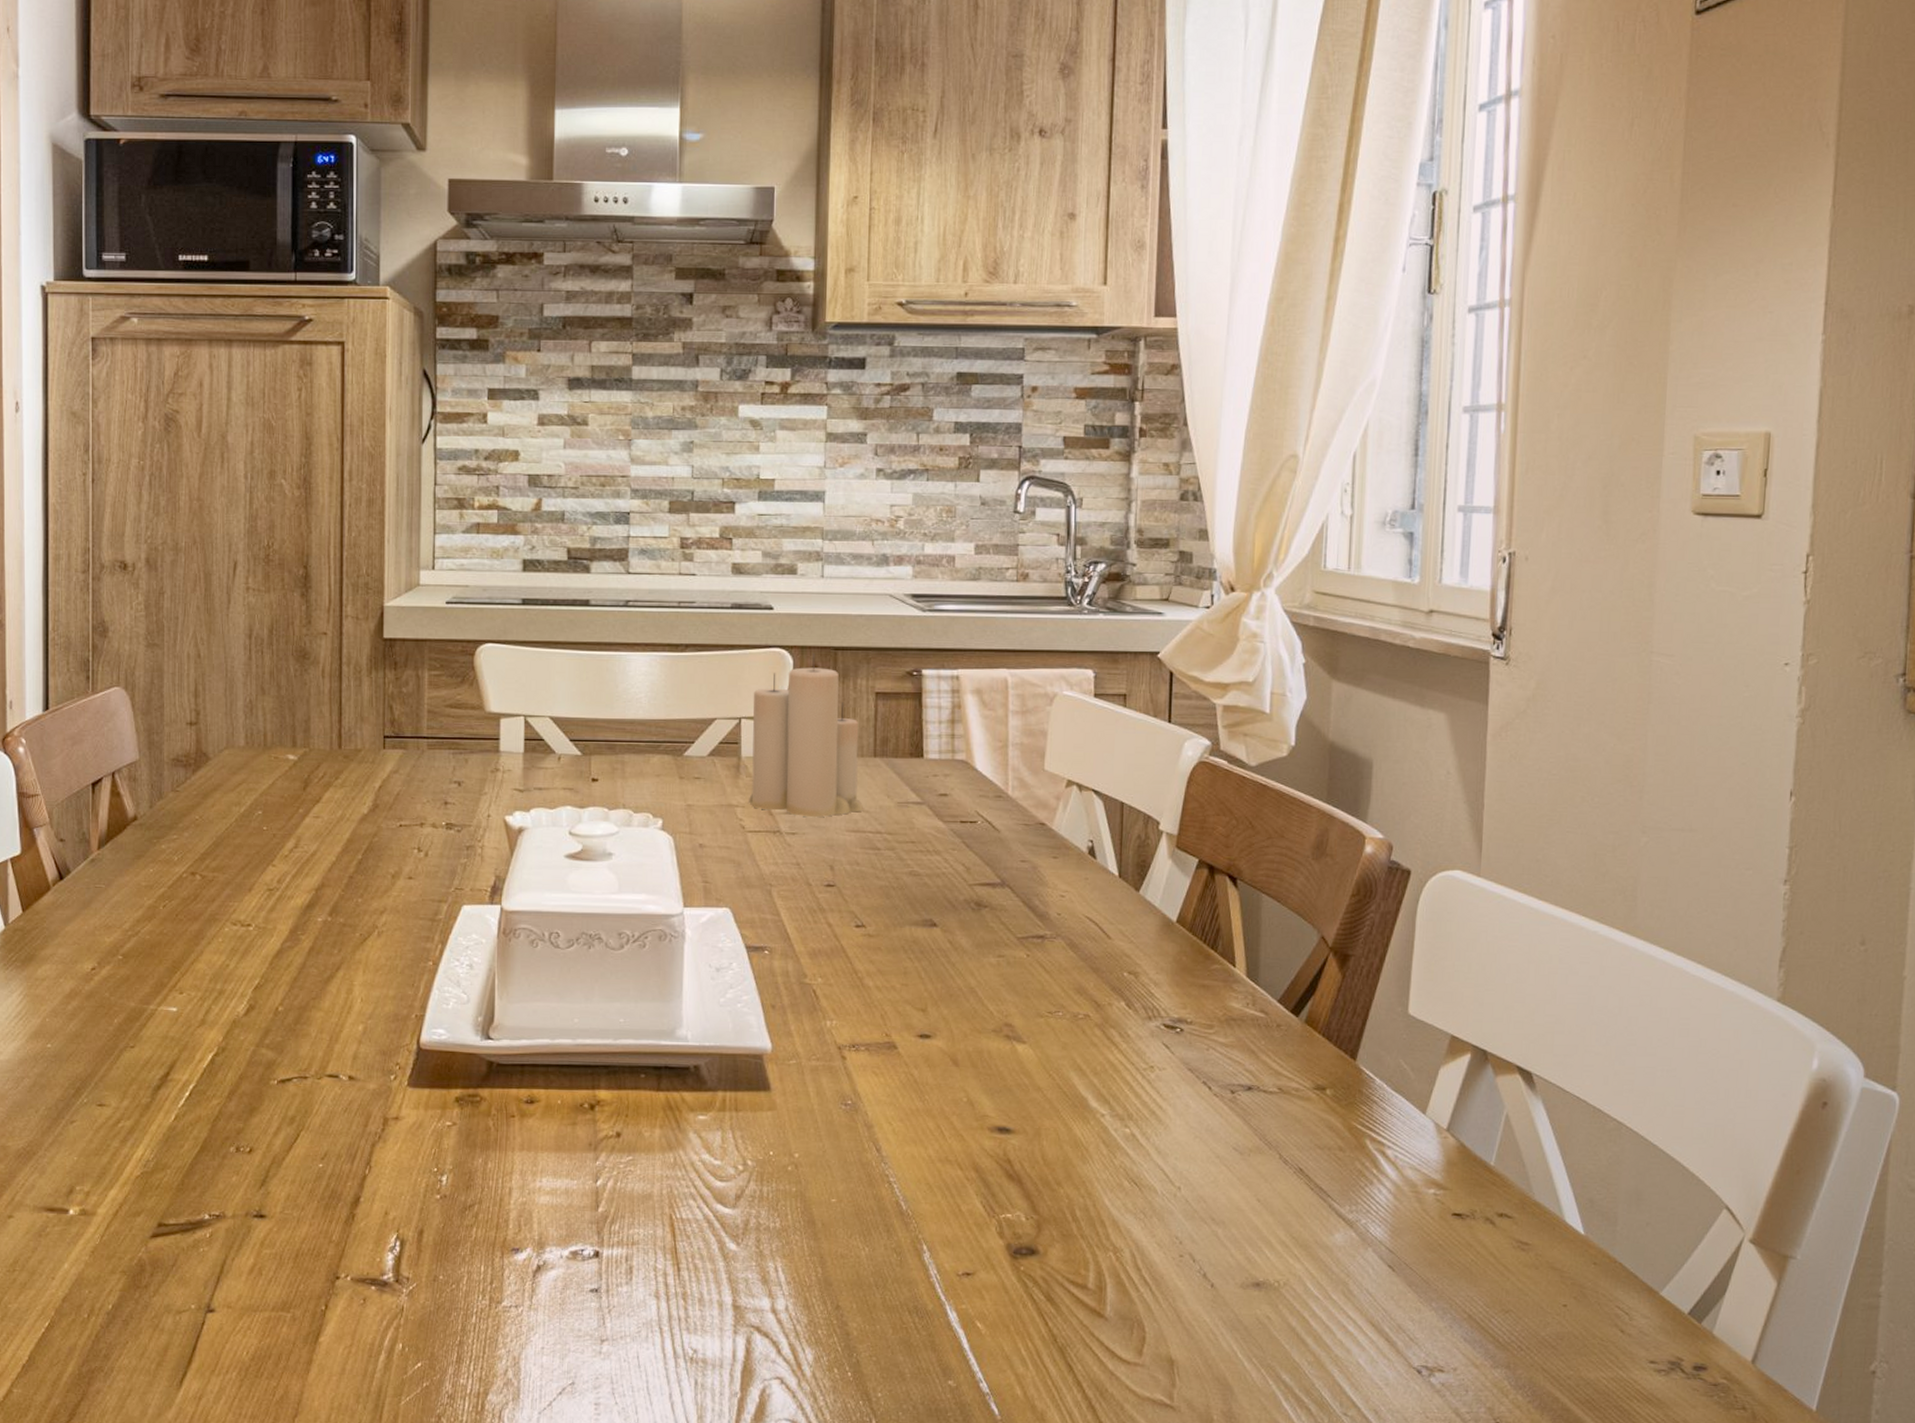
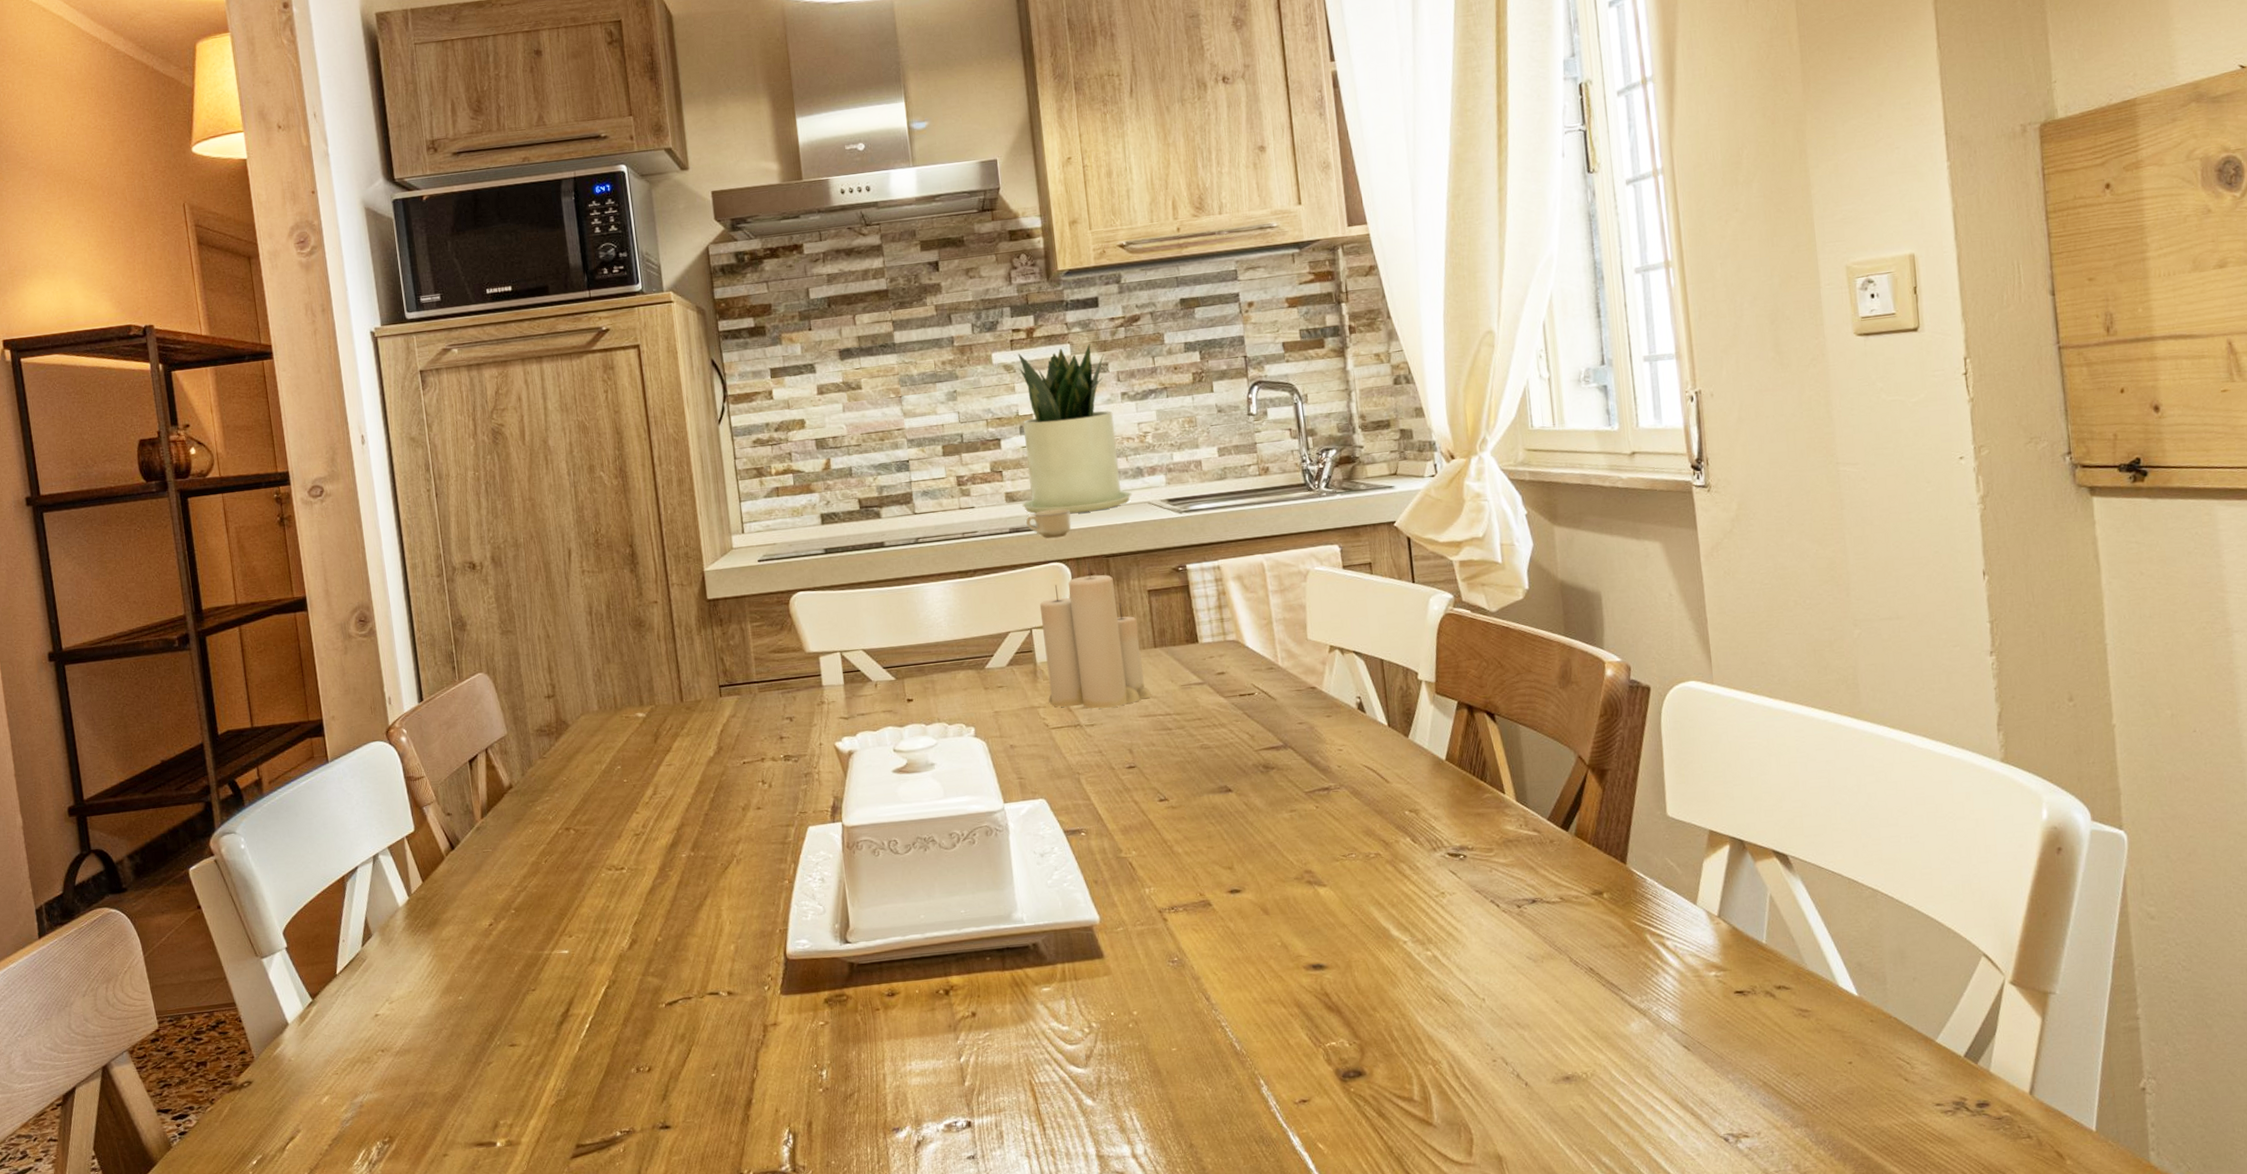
planter: none [749,410,874,597] -> present [1018,344,1132,514]
cup: none [751,588,802,622] -> present [1026,509,1072,539]

